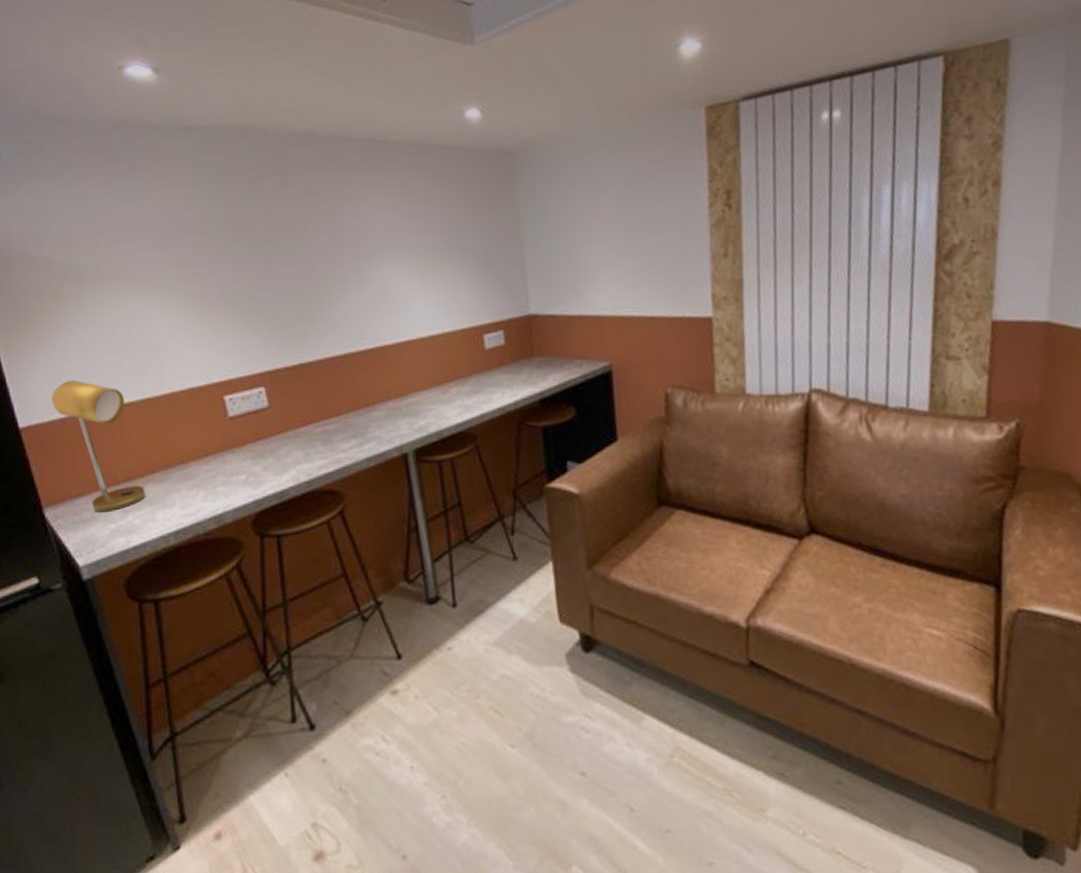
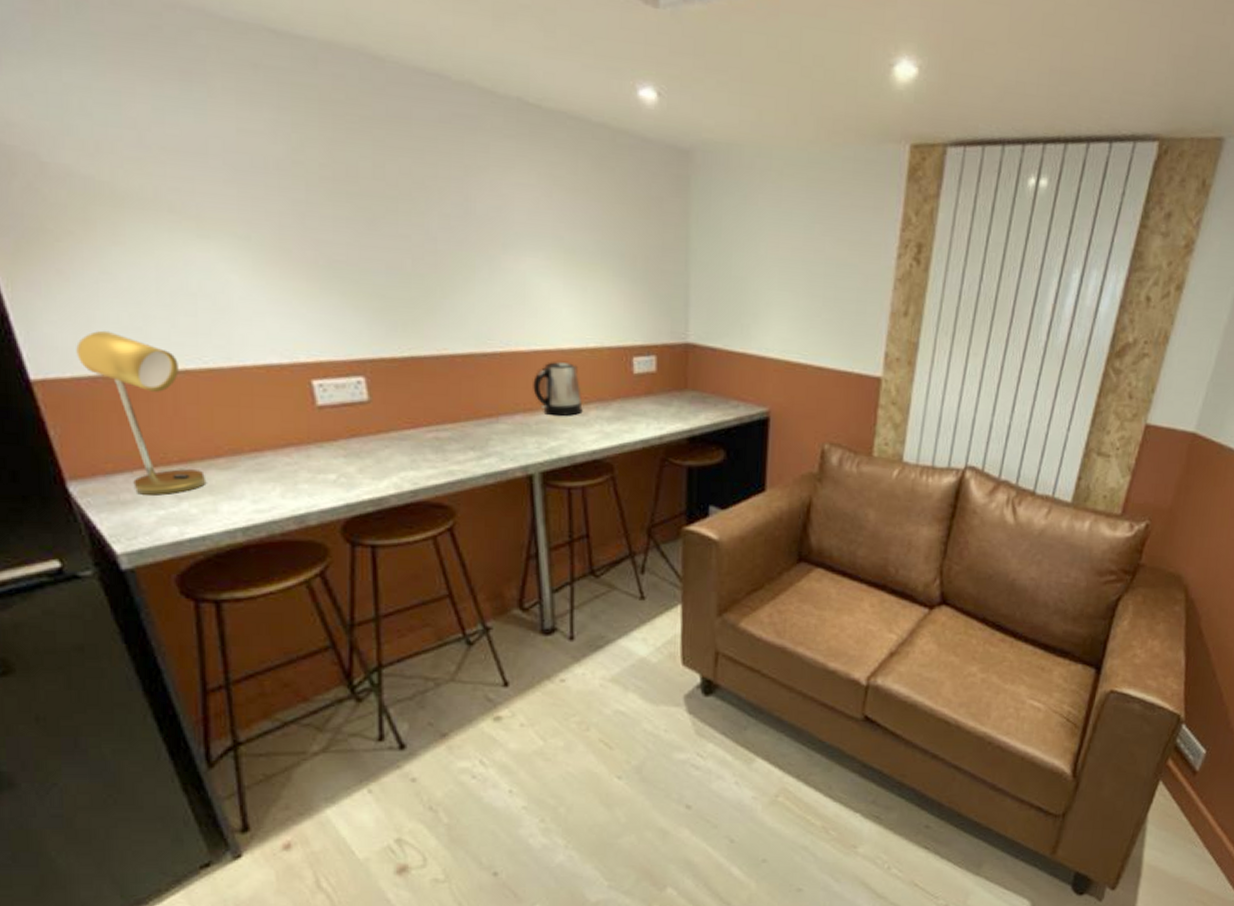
kettle: none [401,348,445,398] -> present [533,362,583,417]

